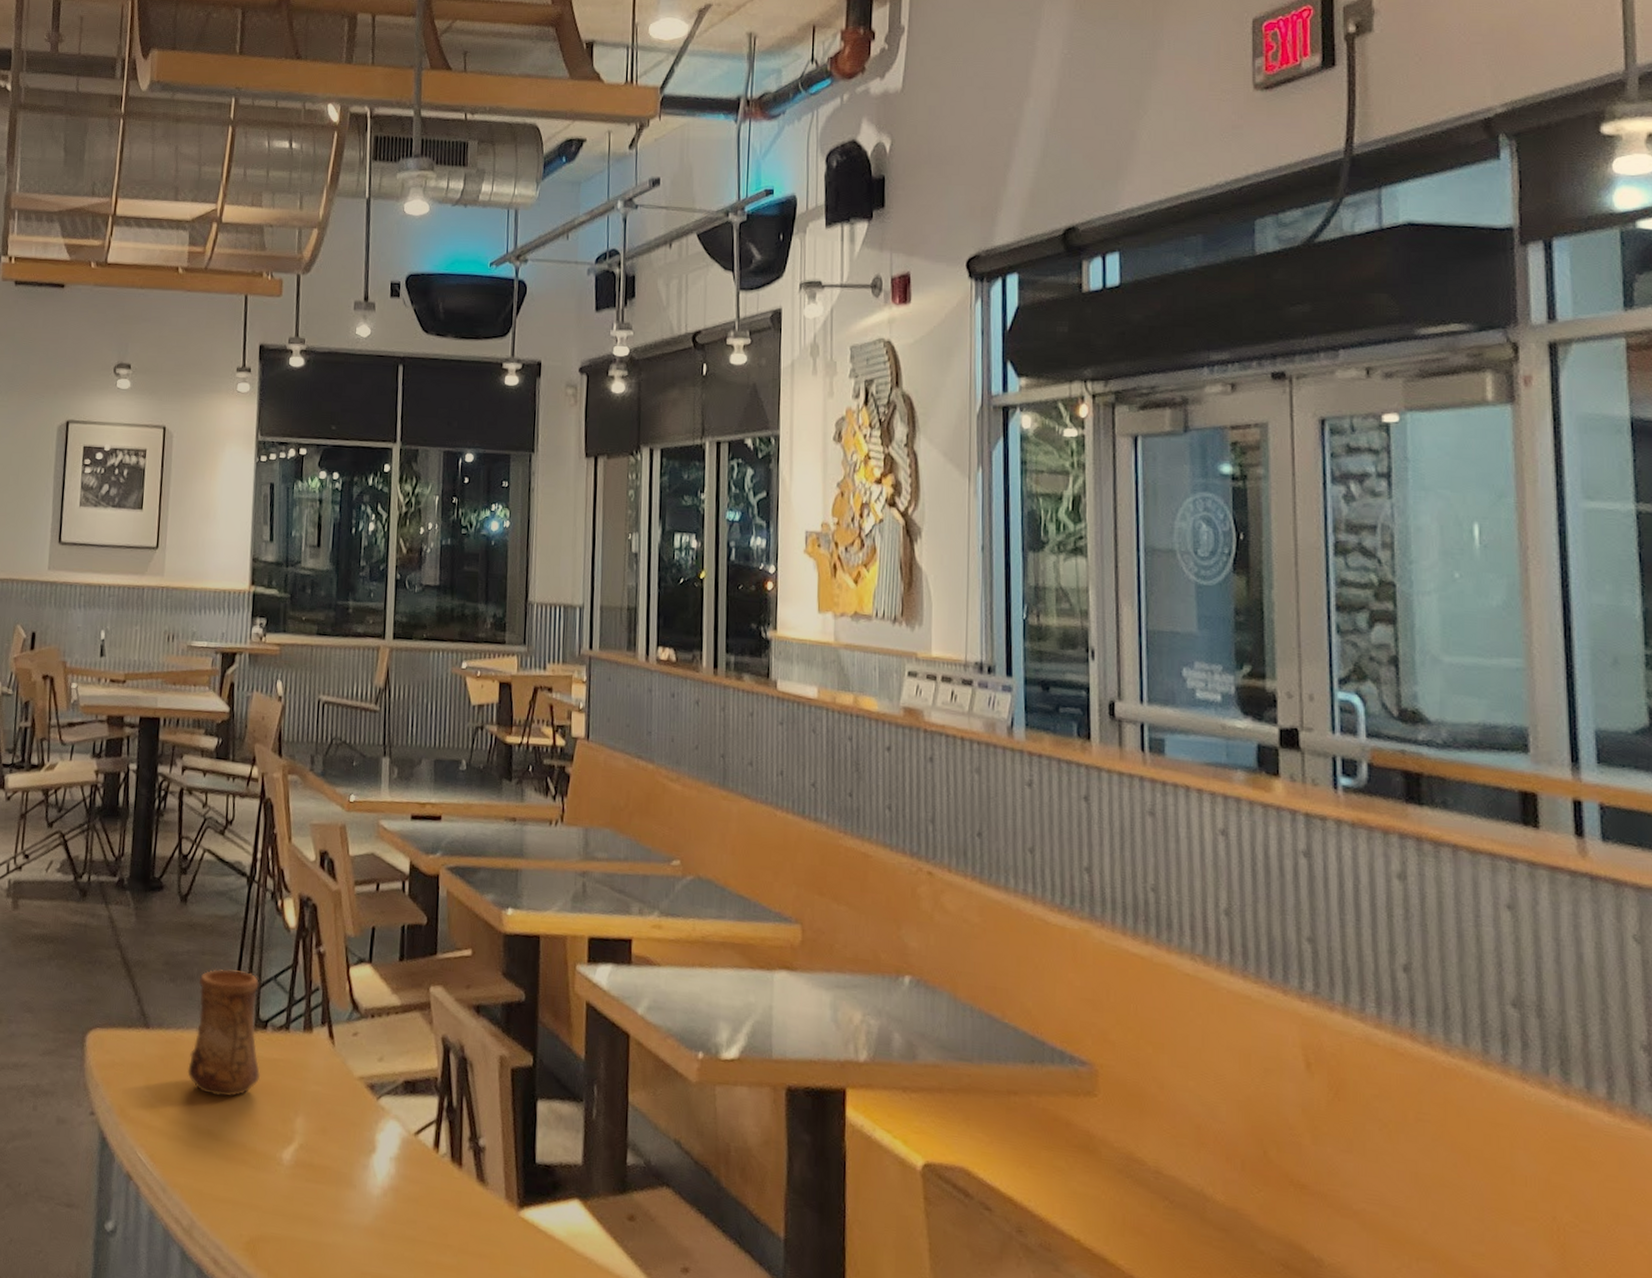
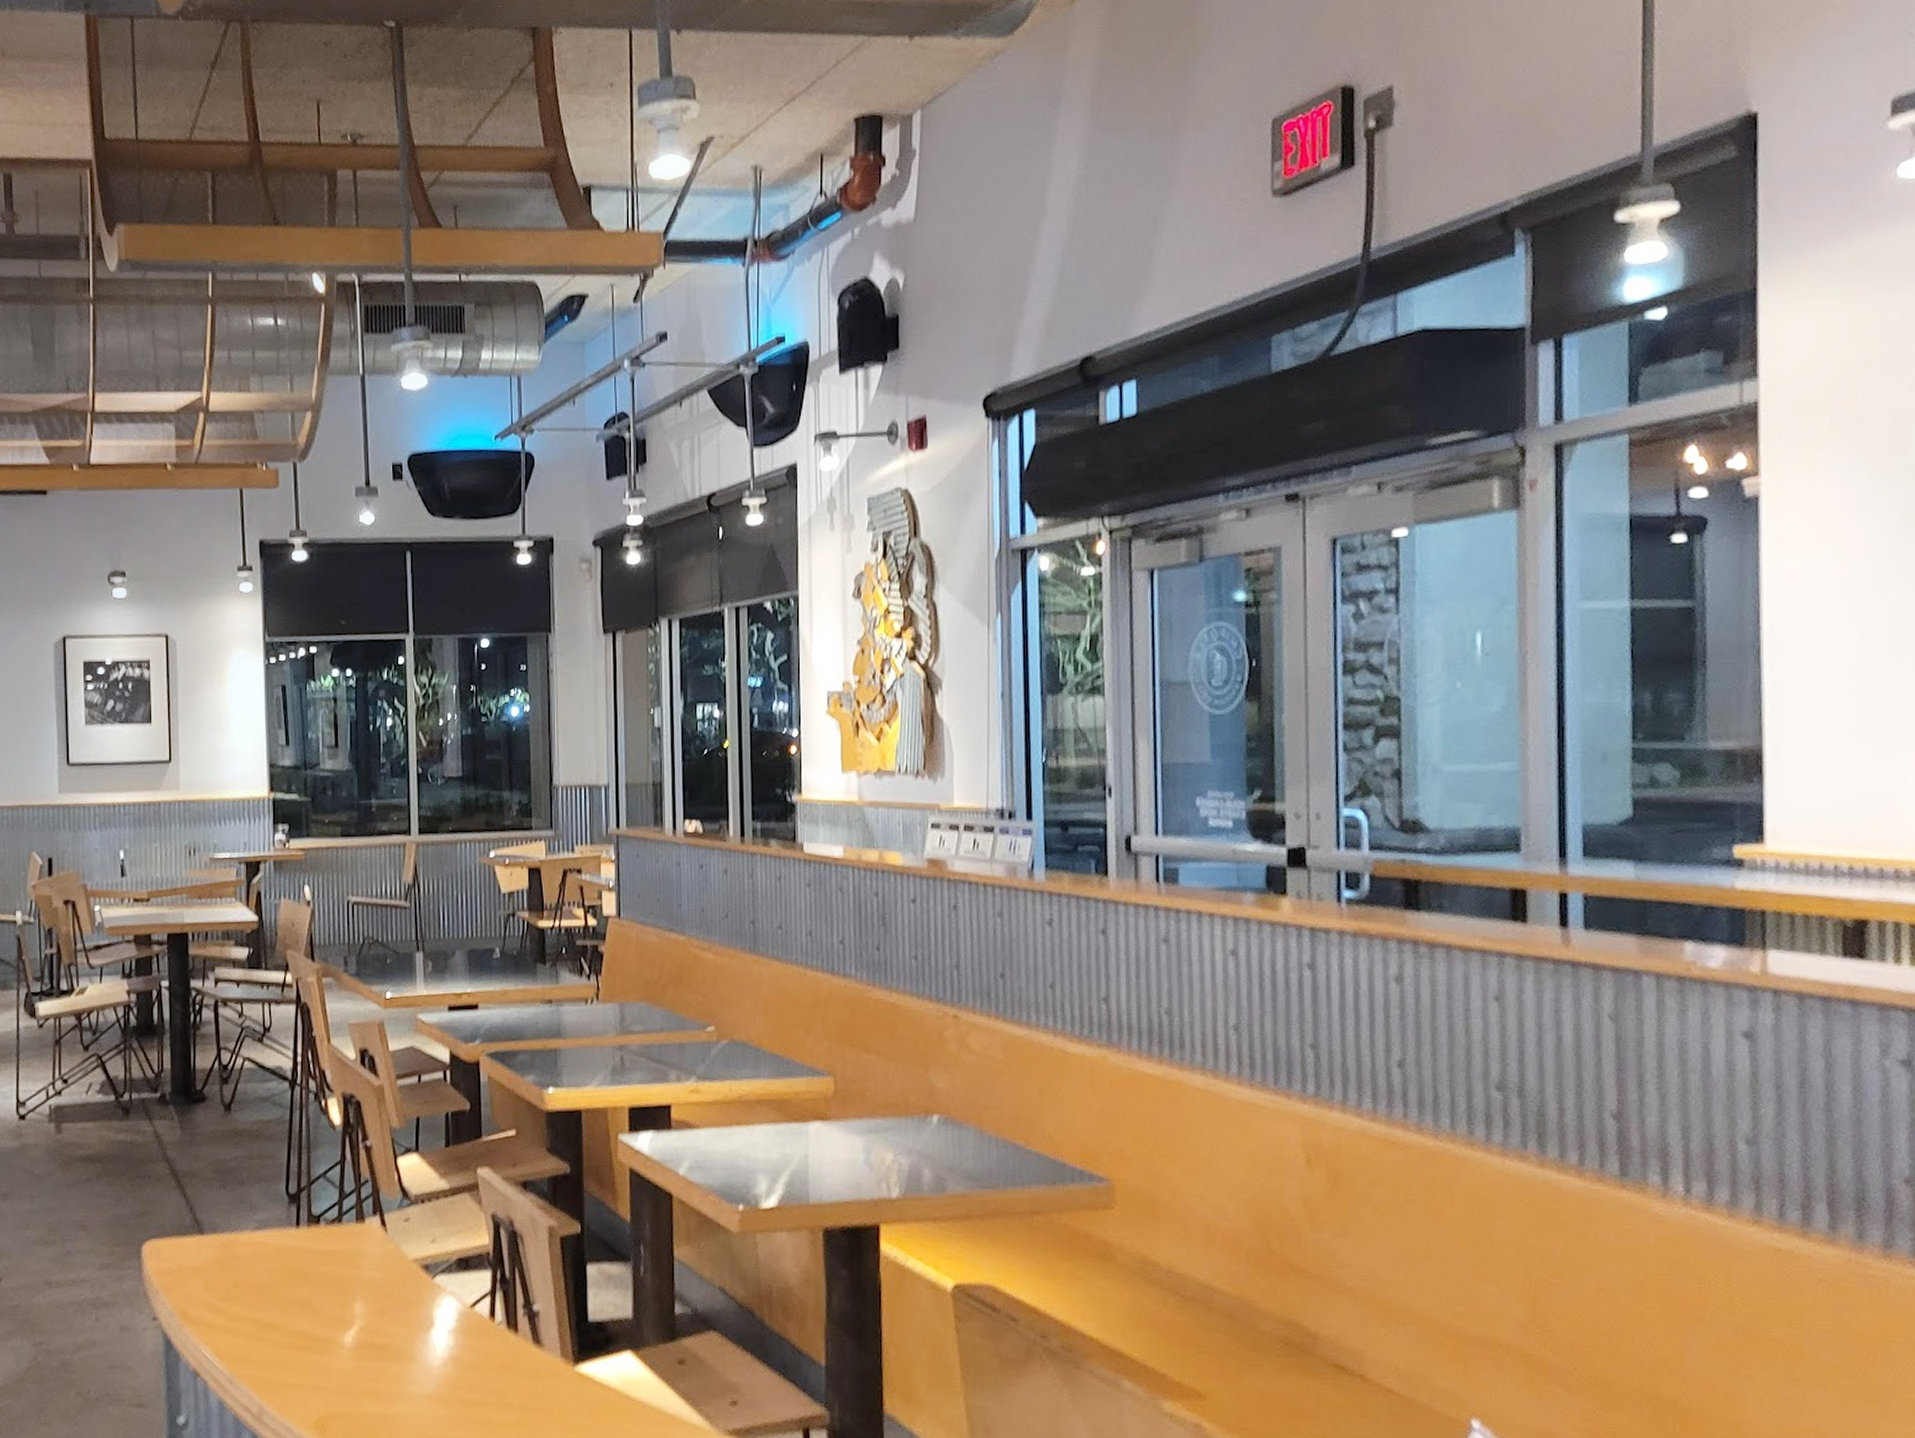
cup: present [187,969,261,1097] -> none [245,1171,317,1290]

